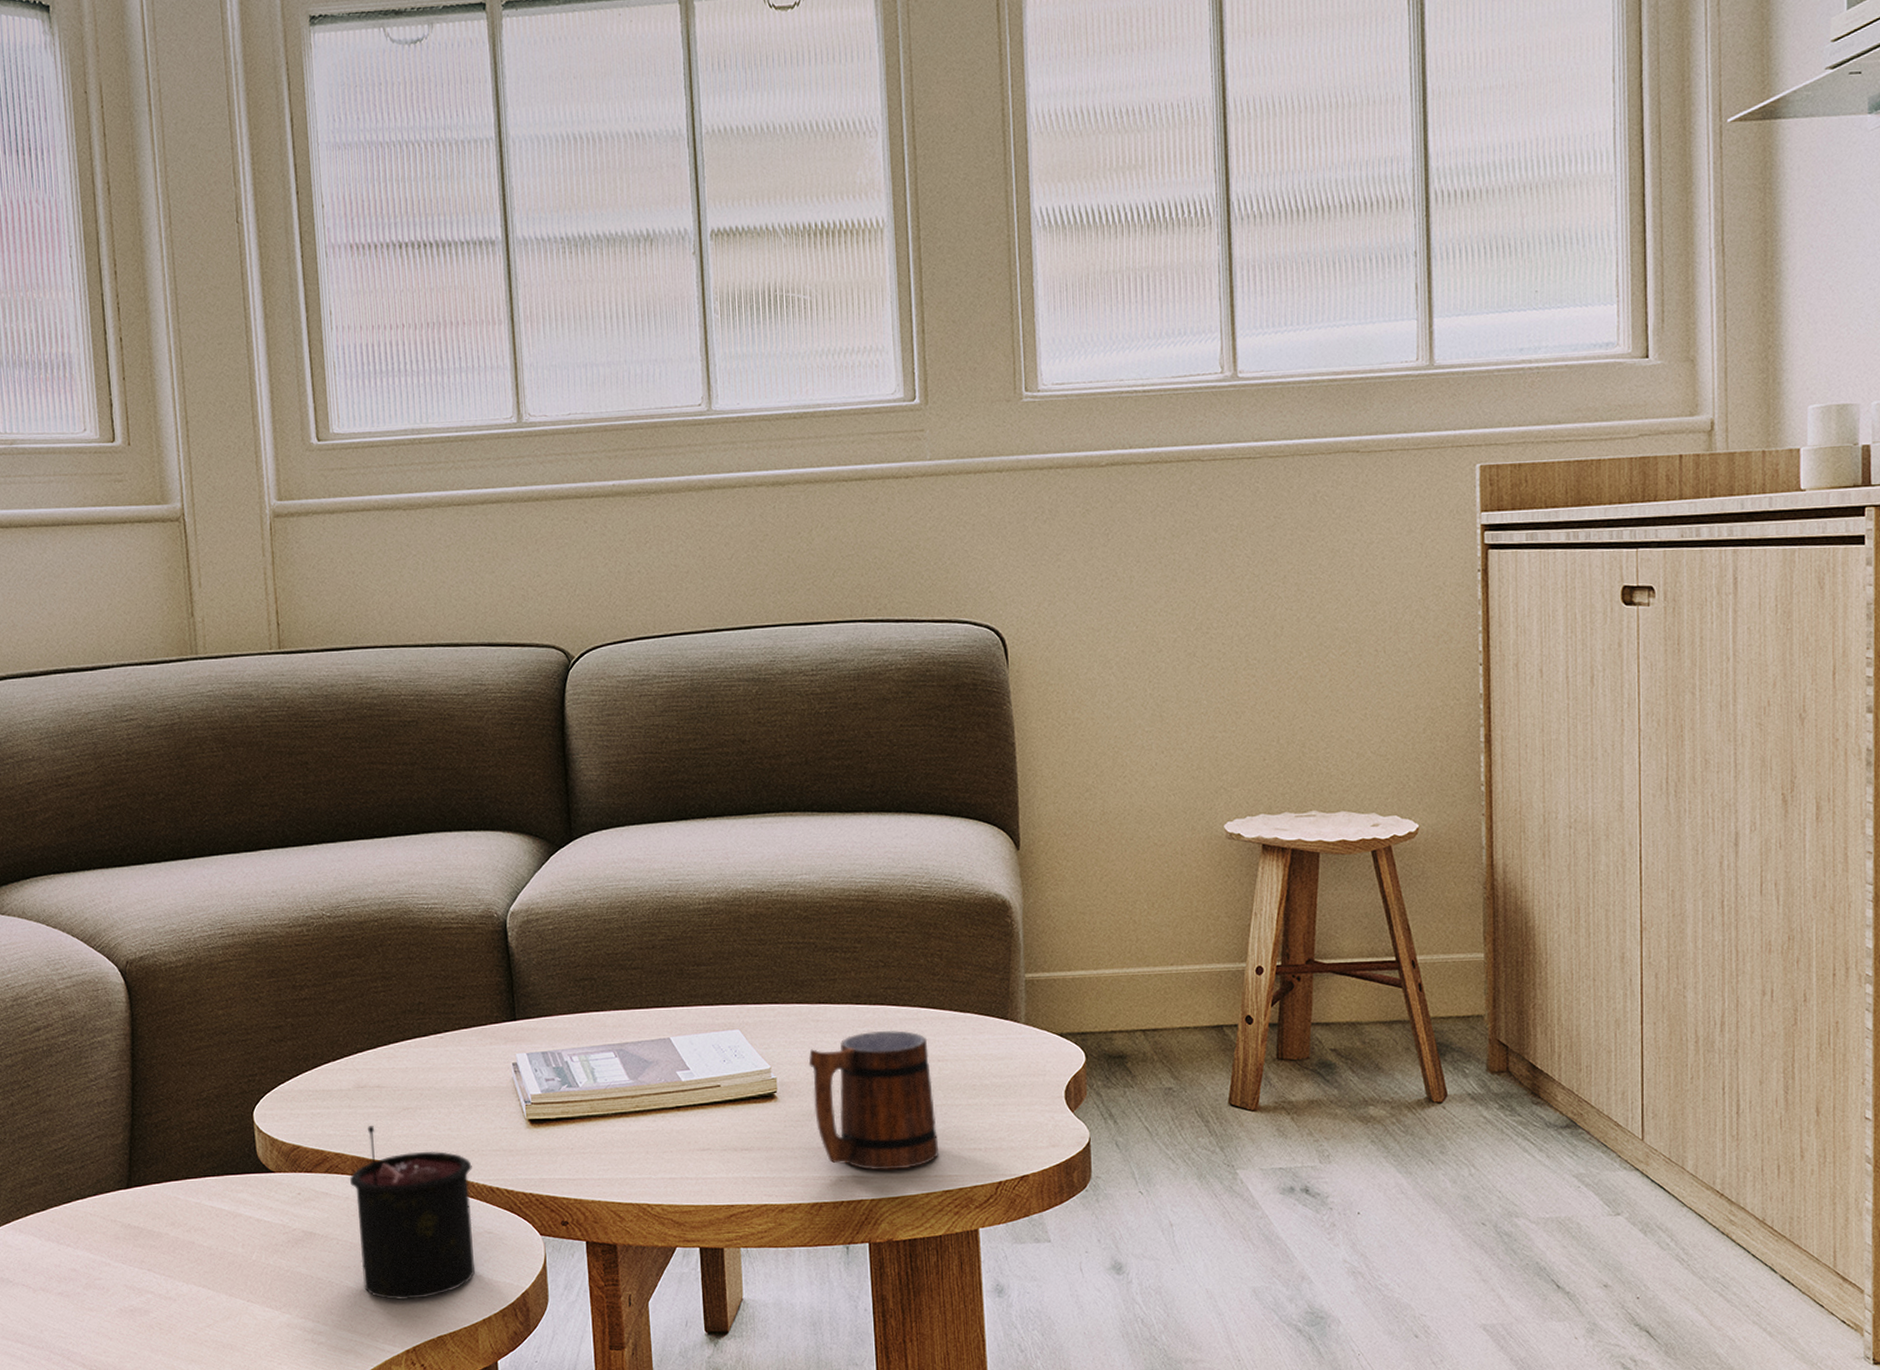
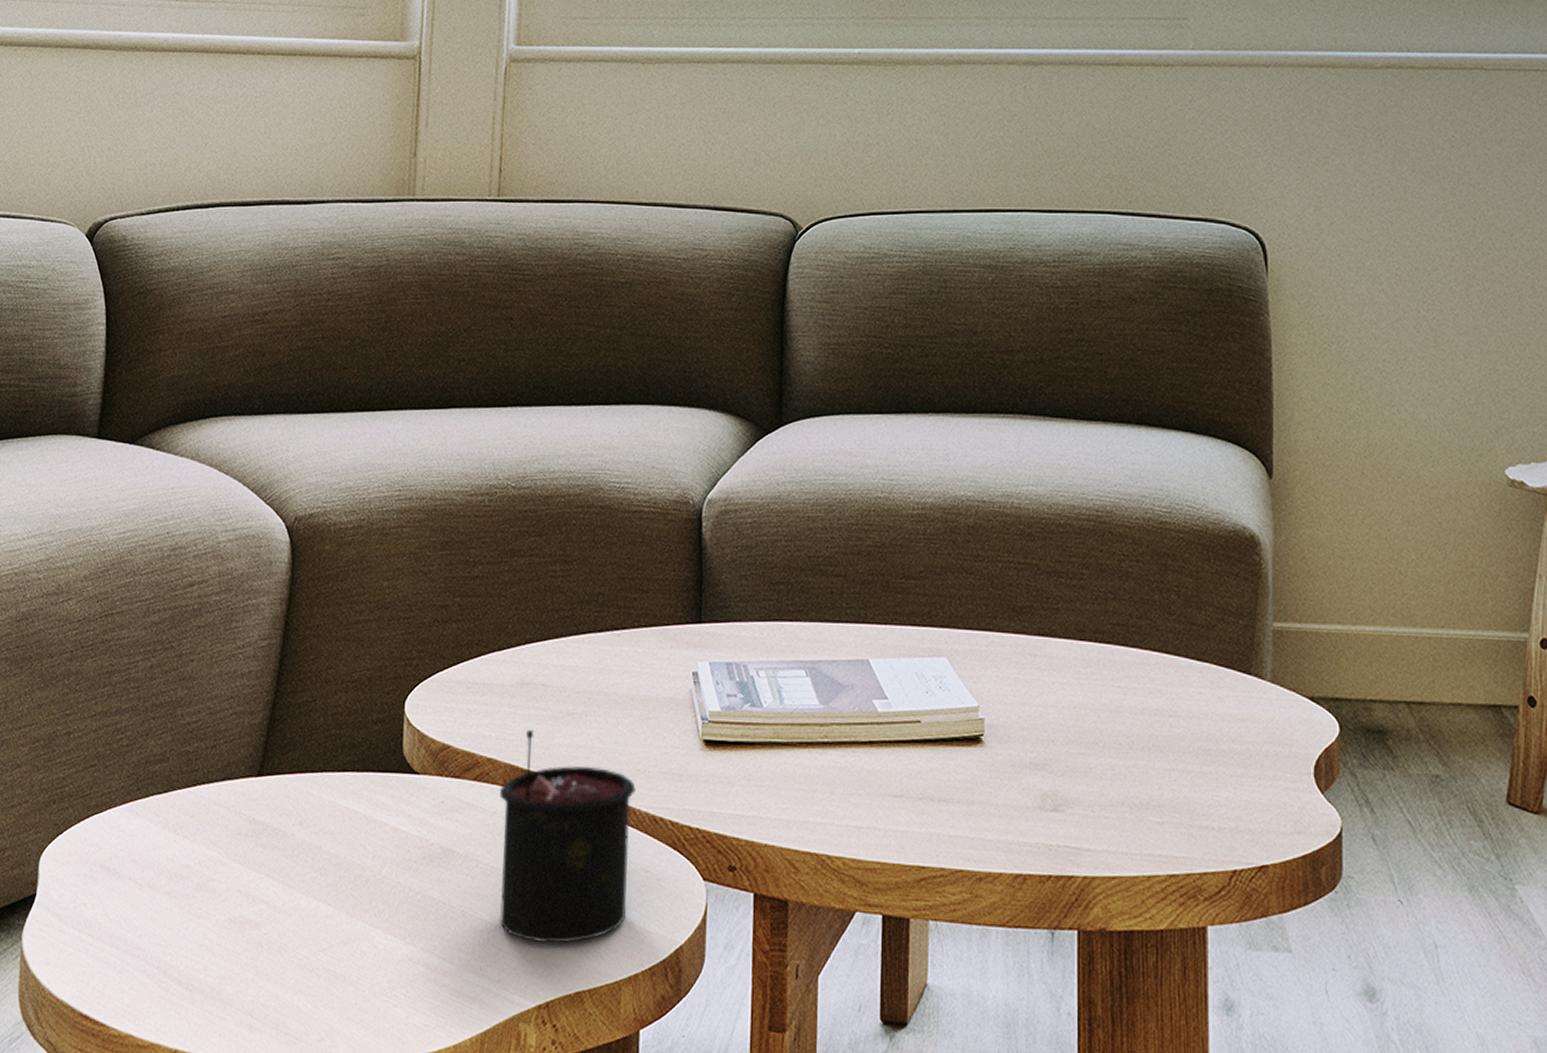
mug: present [808,1030,940,1170] -> none [1022,674,1166,843]

